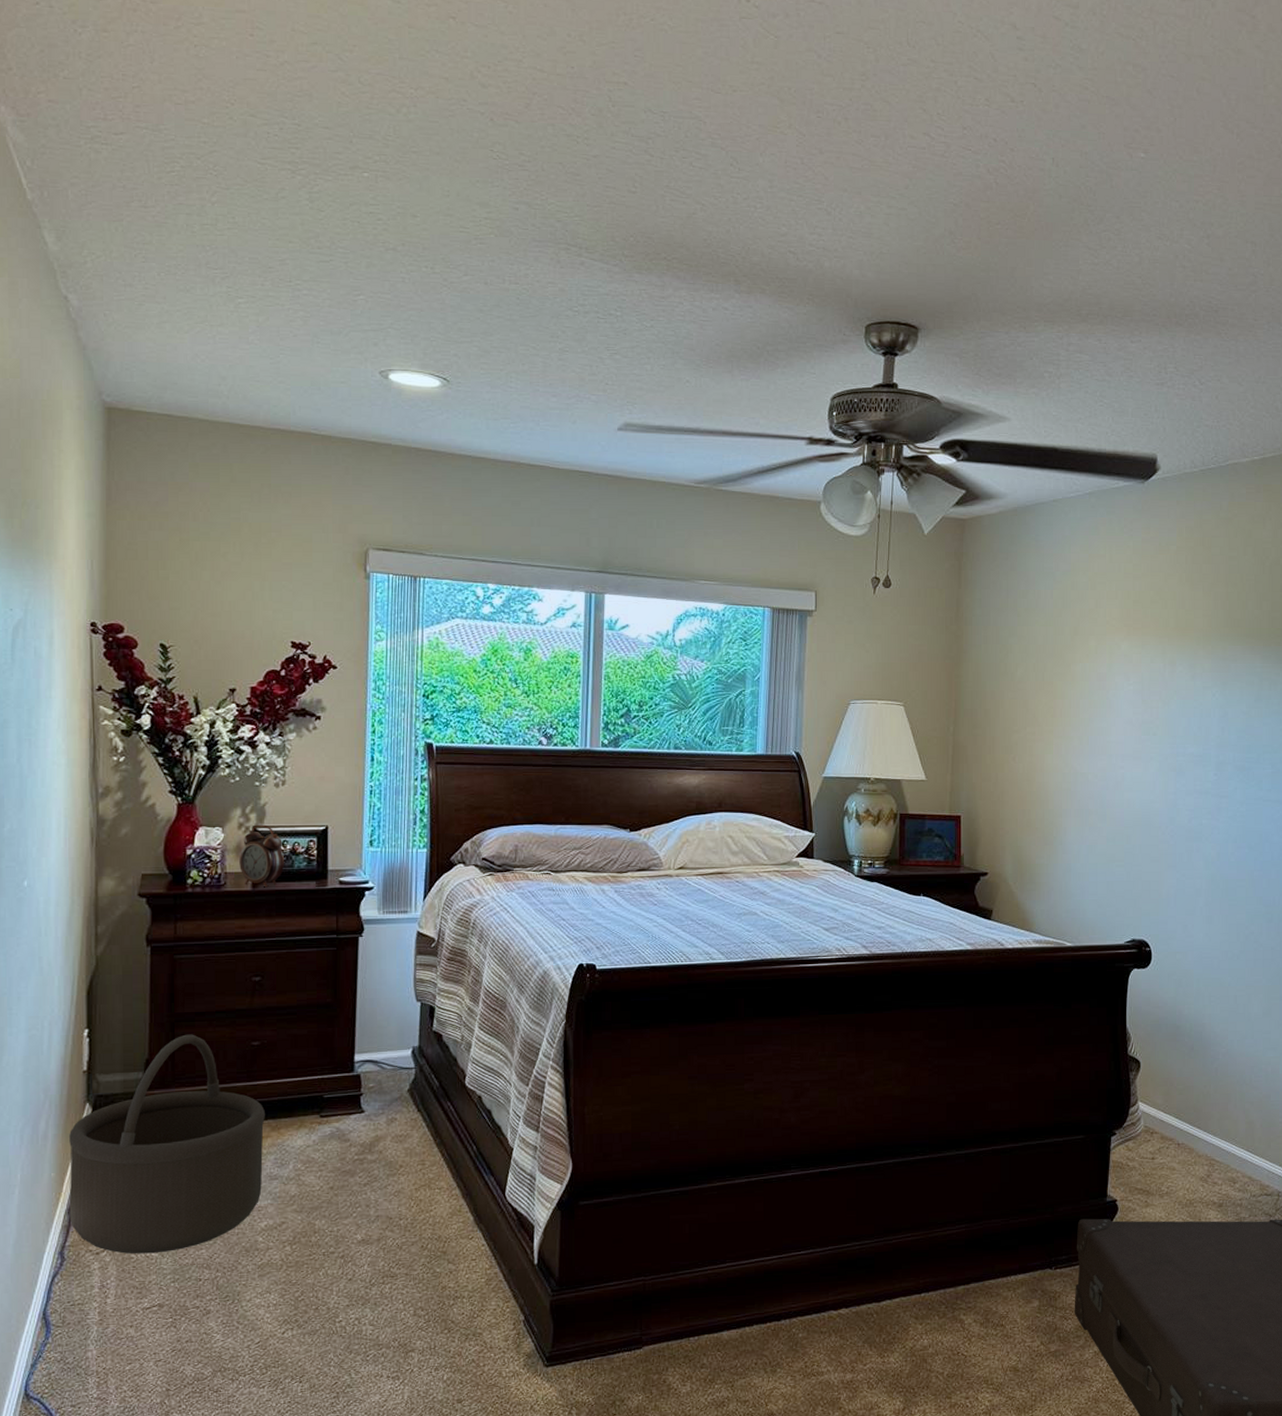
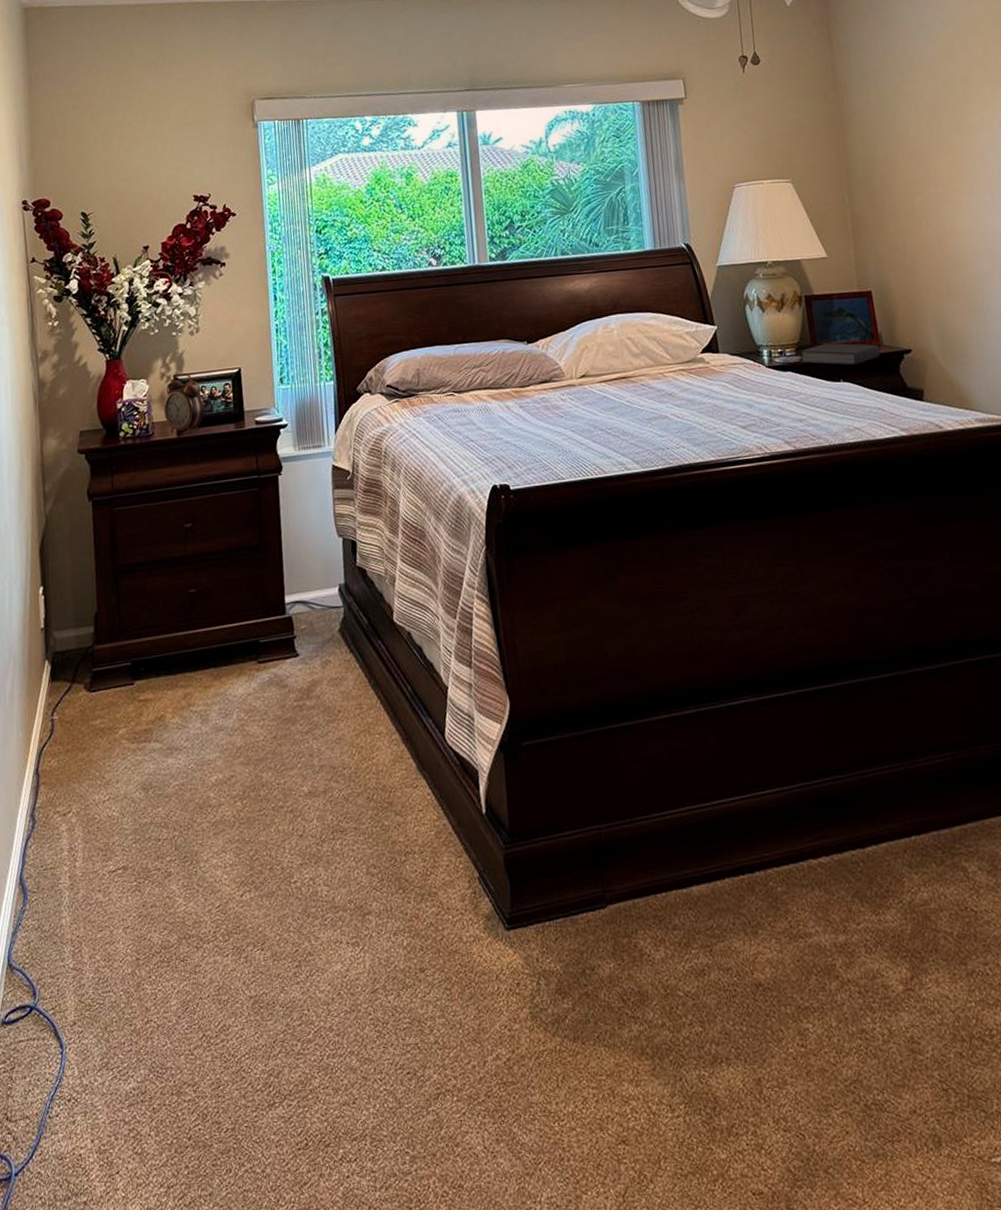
basket: present [69,1034,265,1254] -> none [32,585,210,815]
book: none [888,860,959,882] -> present [800,343,880,366]

